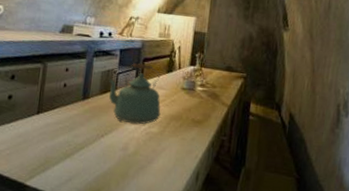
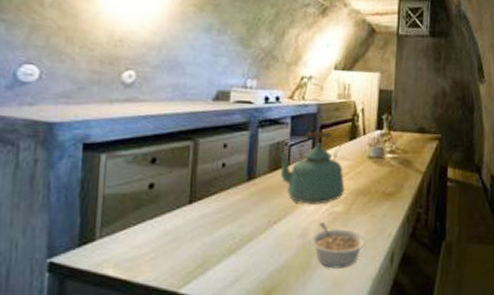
legume: none [130,140,176,181] -> present [311,222,366,269]

